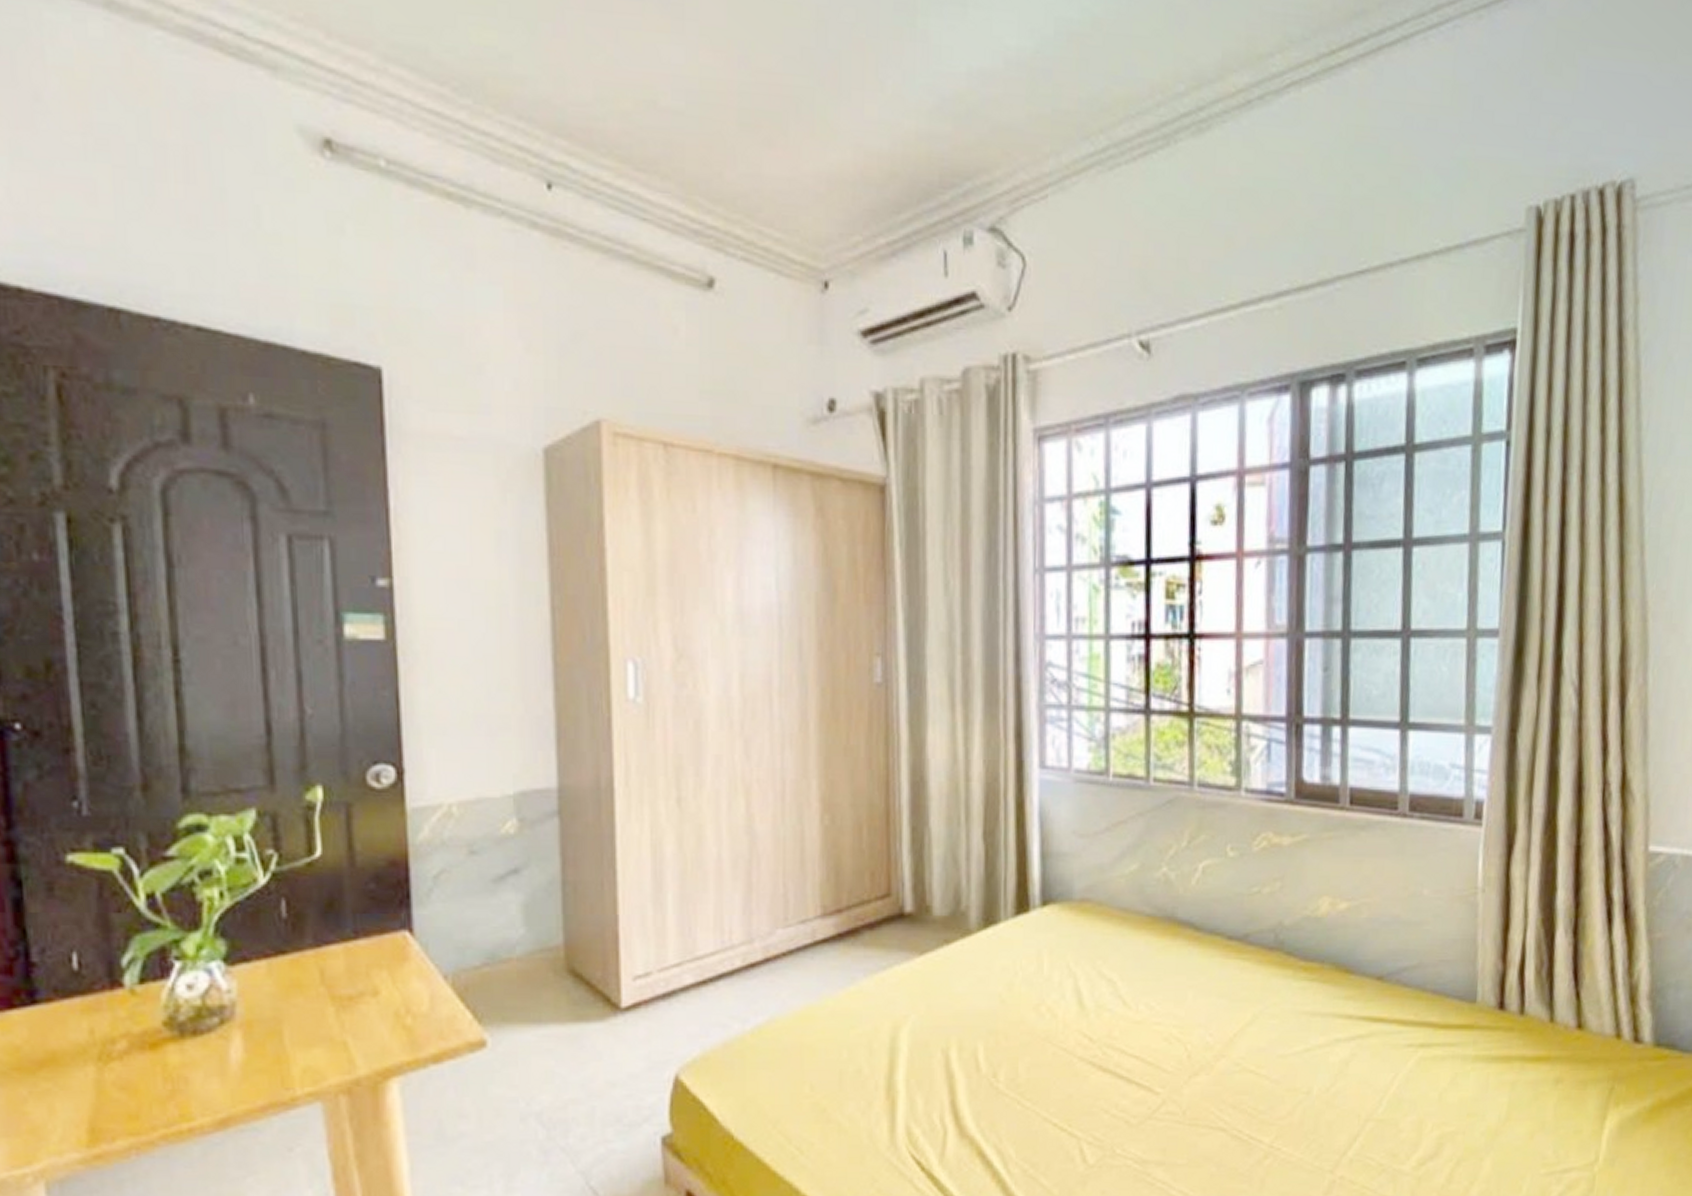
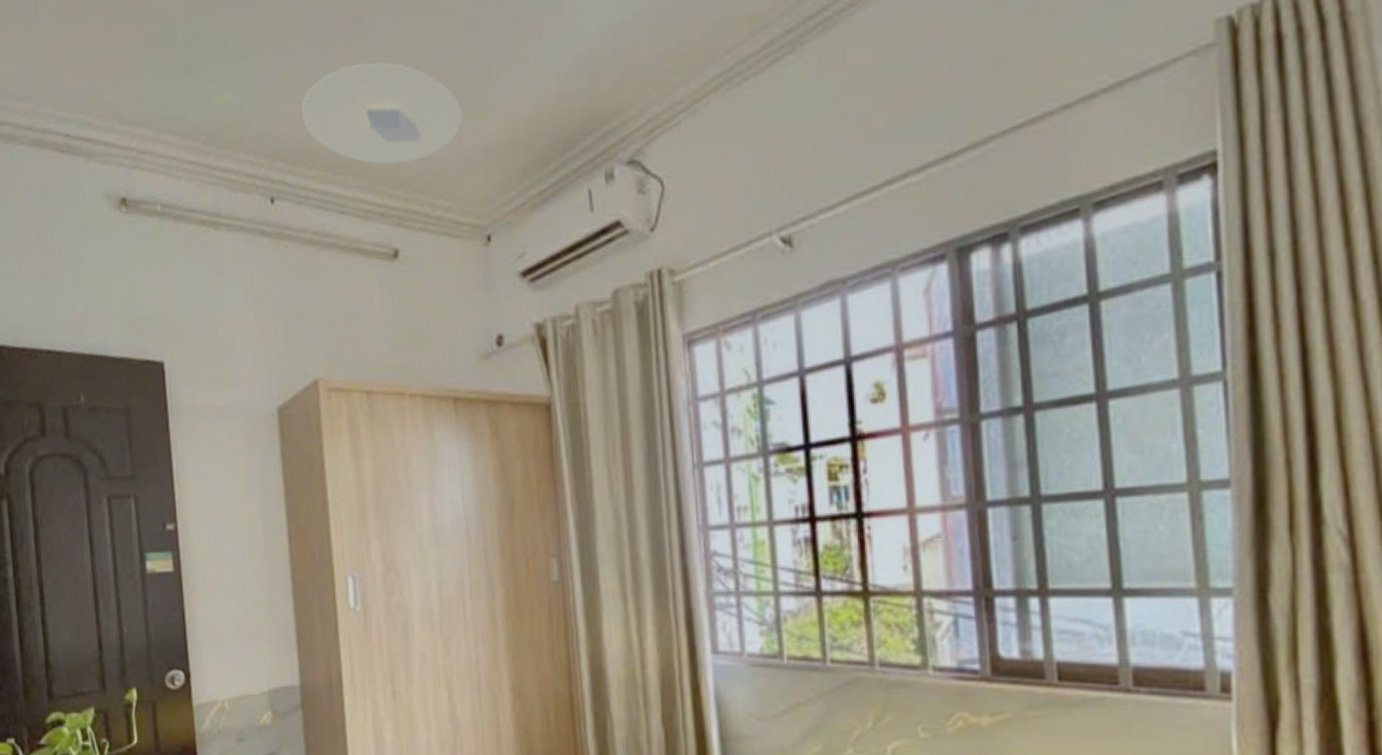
ceiling light: none [596,38,803,176] -> present [302,62,462,165]

